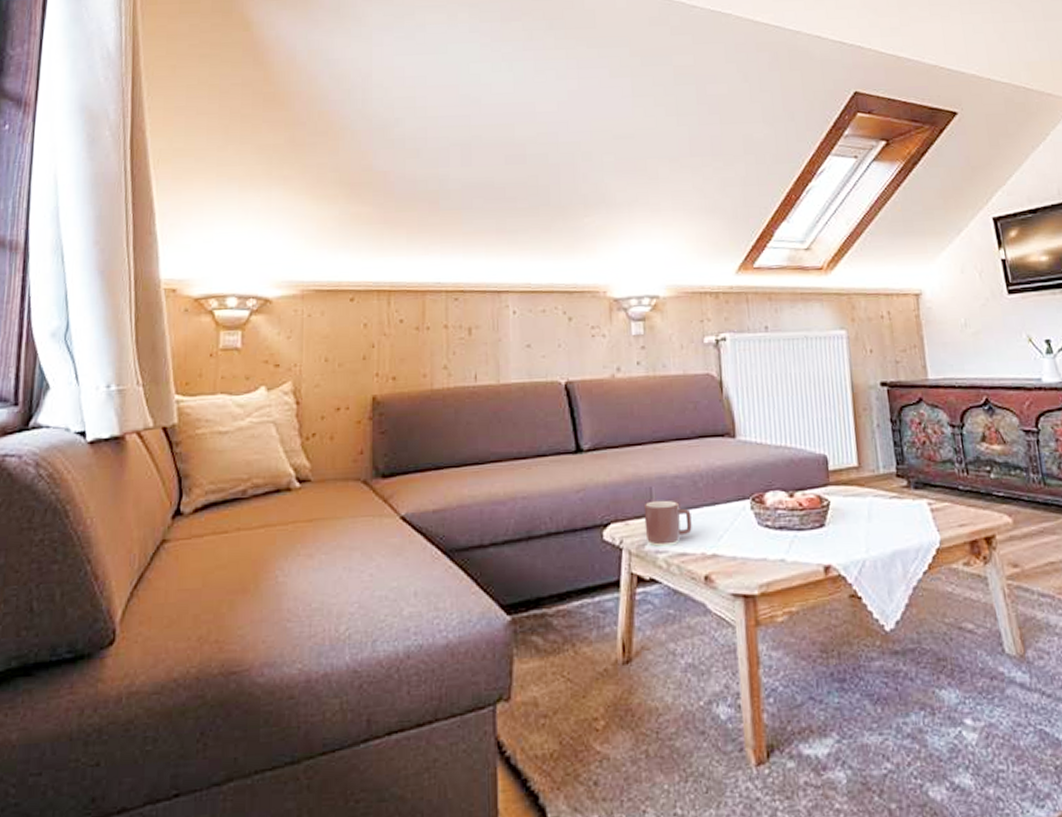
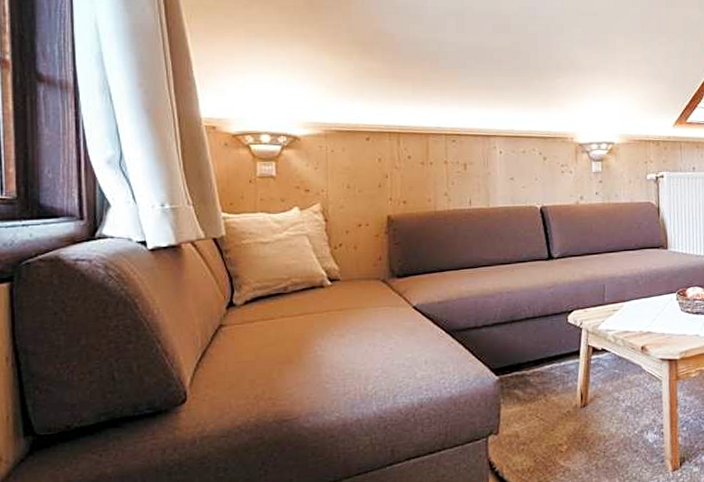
mug: present [643,500,692,547] -> none [598,293,633,327]

